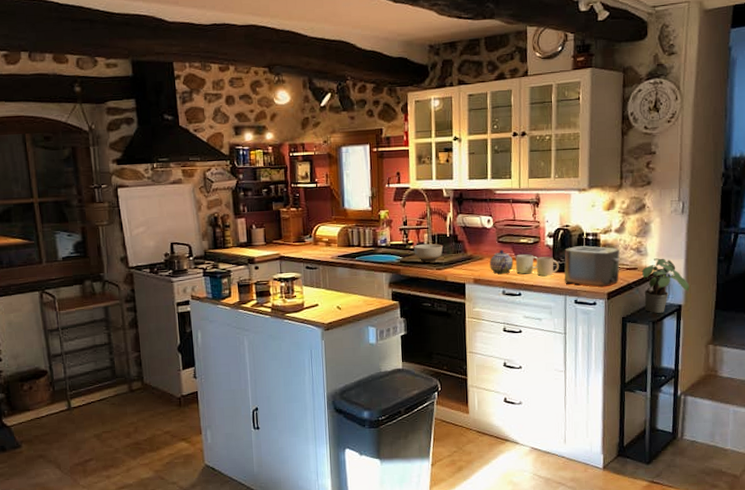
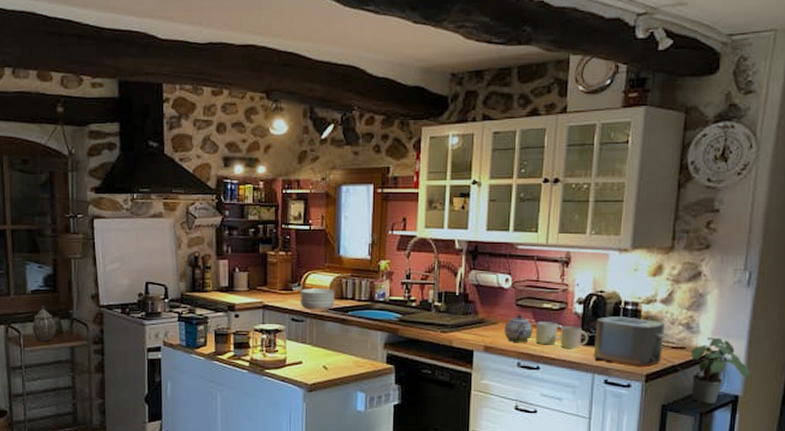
decorative jar: none [66,270,89,304] -> present [32,305,56,341]
bowl: none [312,238,343,260] -> present [300,288,335,312]
bowl: present [414,243,444,262] -> none [416,301,451,323]

